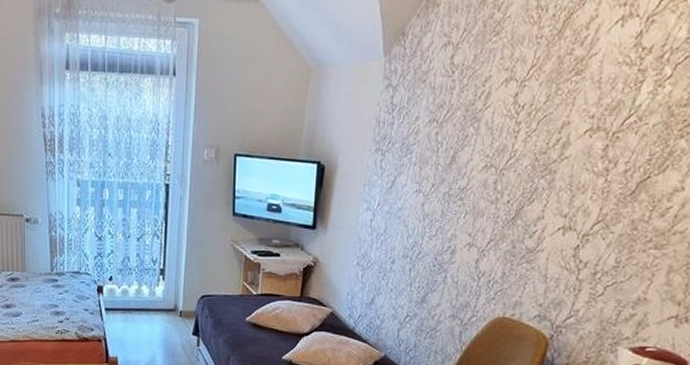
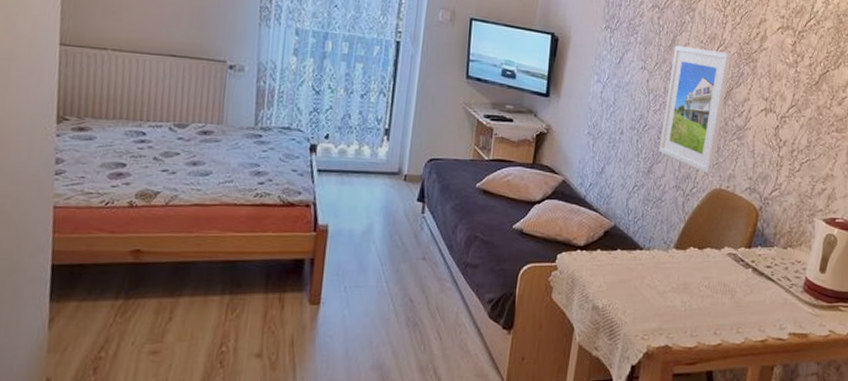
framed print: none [434,163,525,302] -> present [659,45,732,175]

